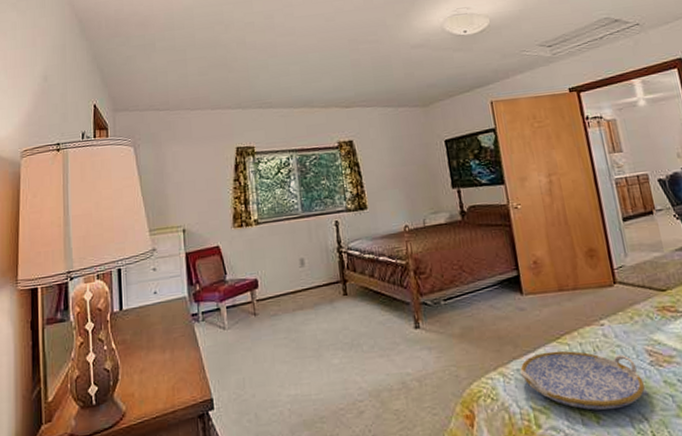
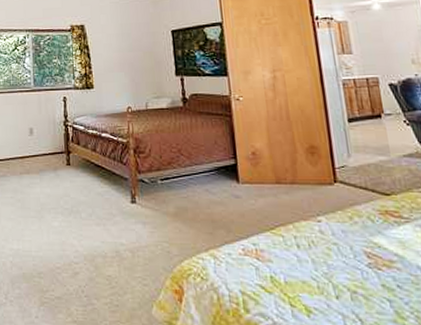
serving tray: present [520,350,645,411] -> none [232,240,361,306]

